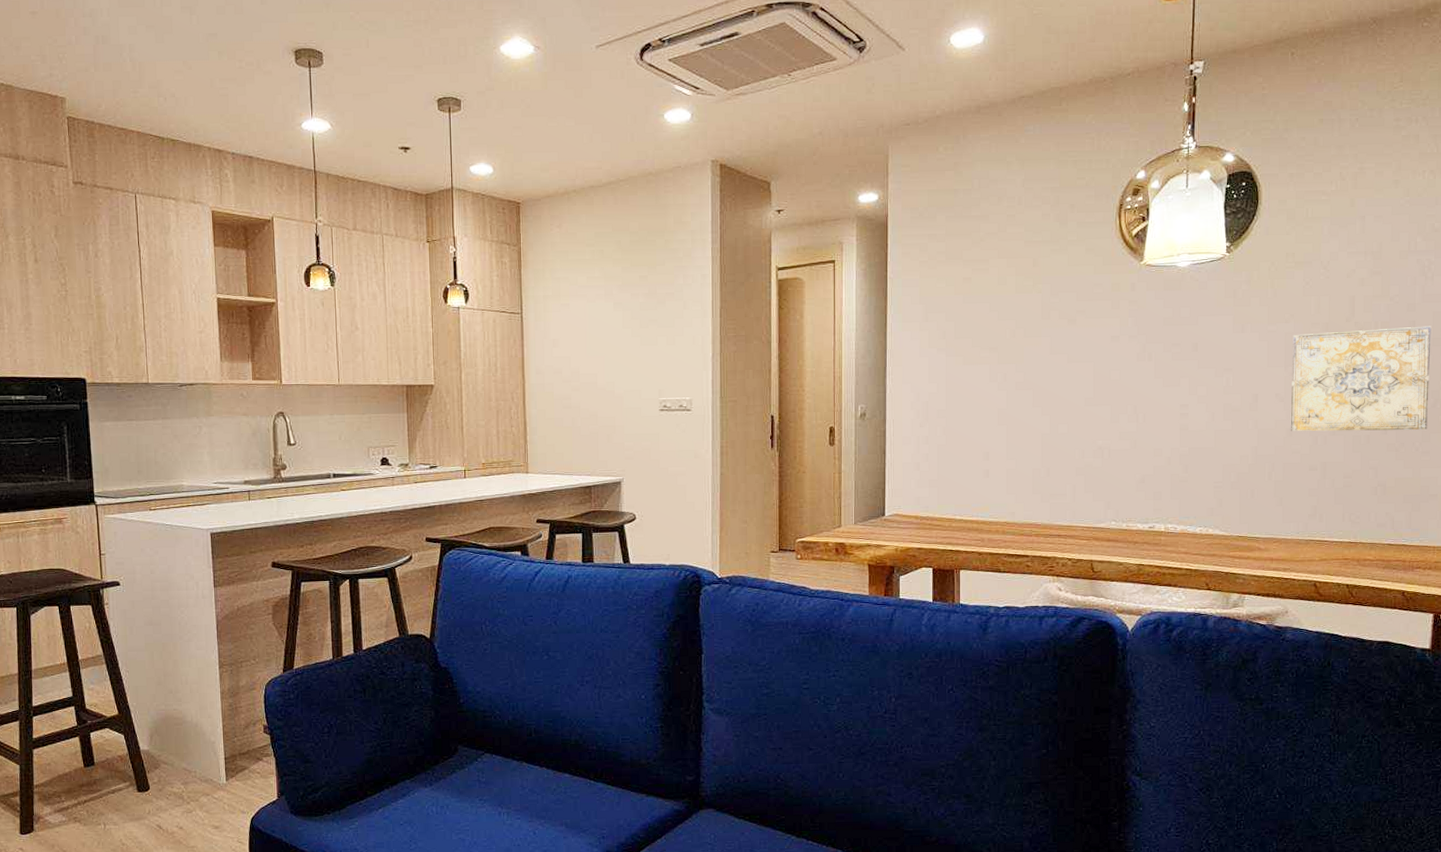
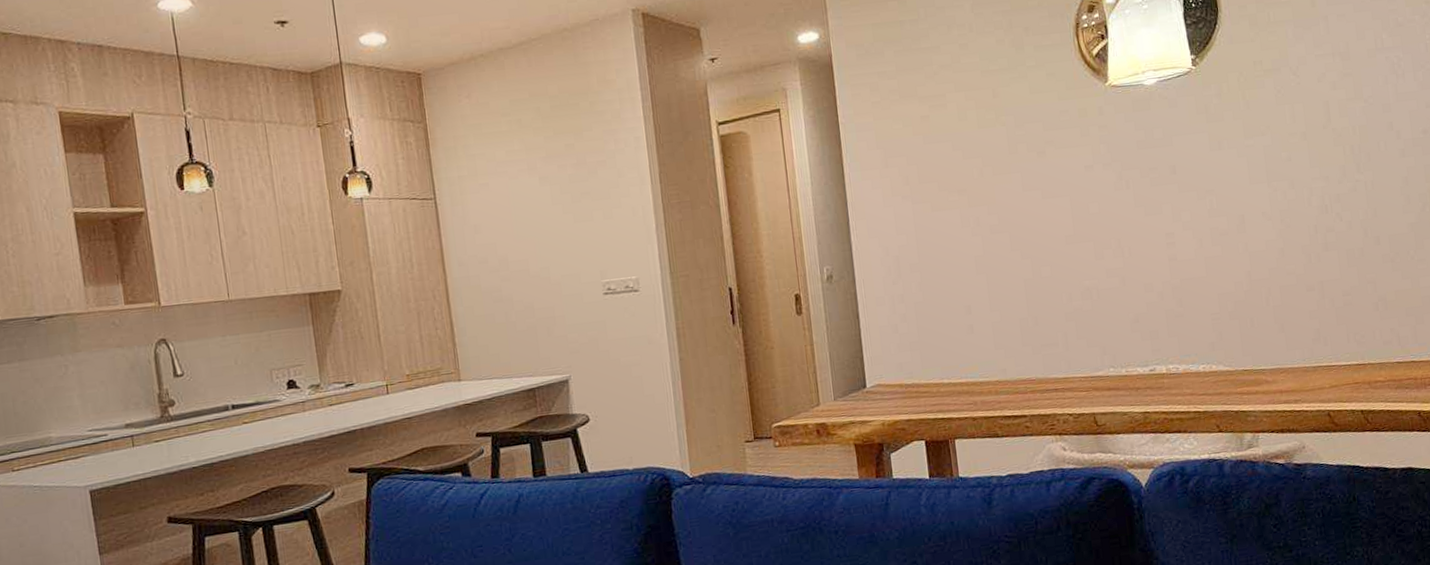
wall art: present [1290,326,1432,432] -> none [1271,126,1420,251]

